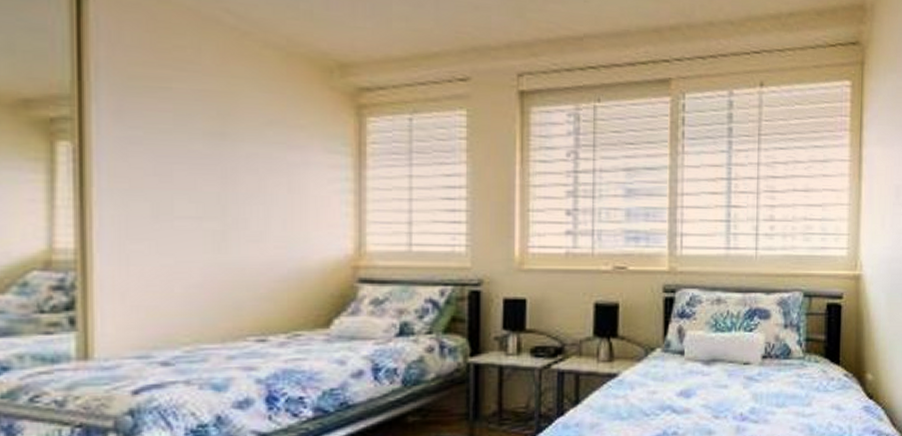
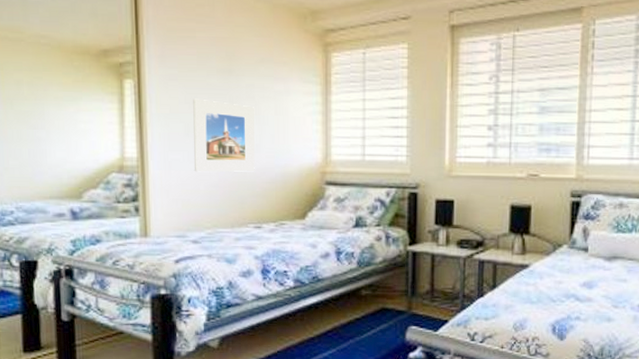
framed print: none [165,169,259,269] -> present [193,98,255,172]

